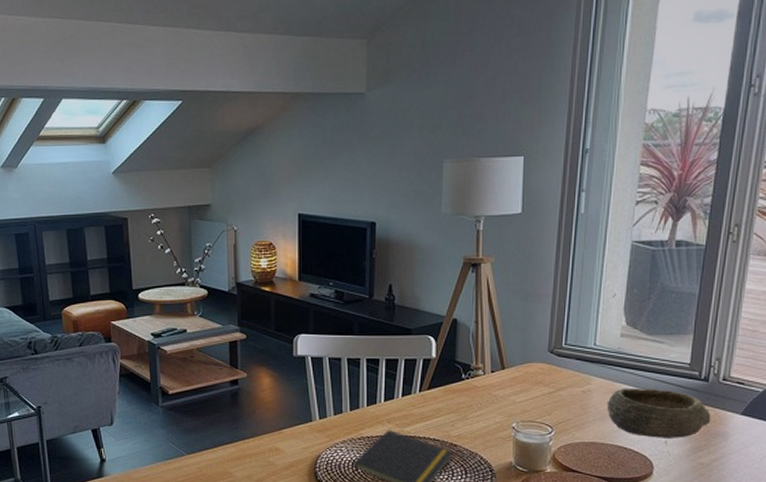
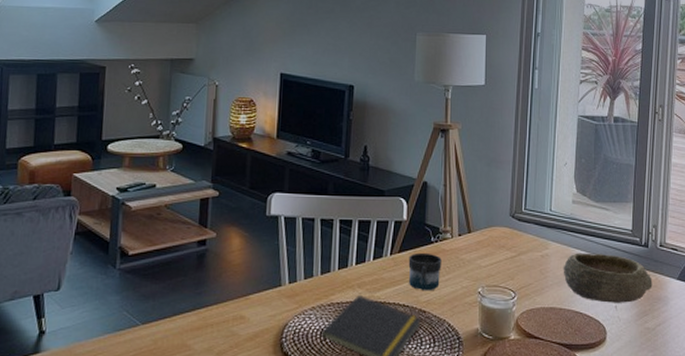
mug: none [438,389,473,426] -> present [408,252,442,291]

